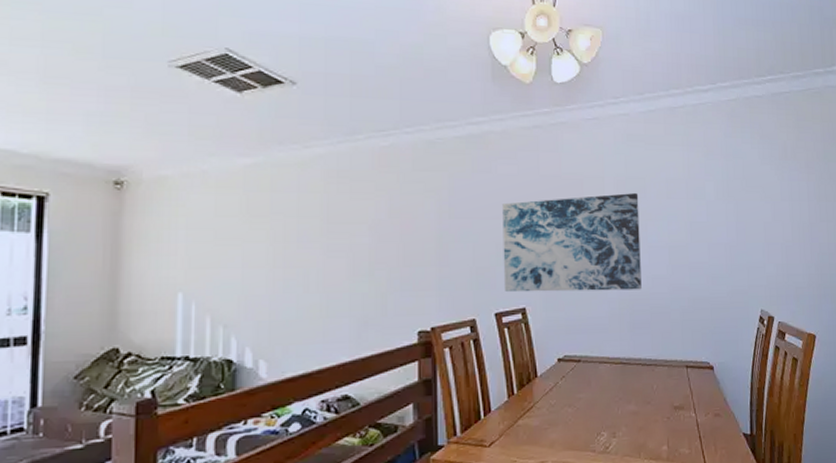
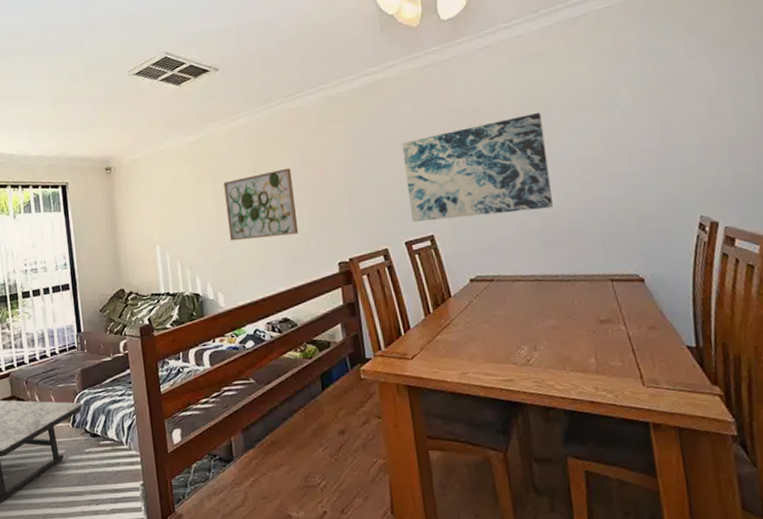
wall art: none [284,214,375,296] -> present [223,168,299,241]

